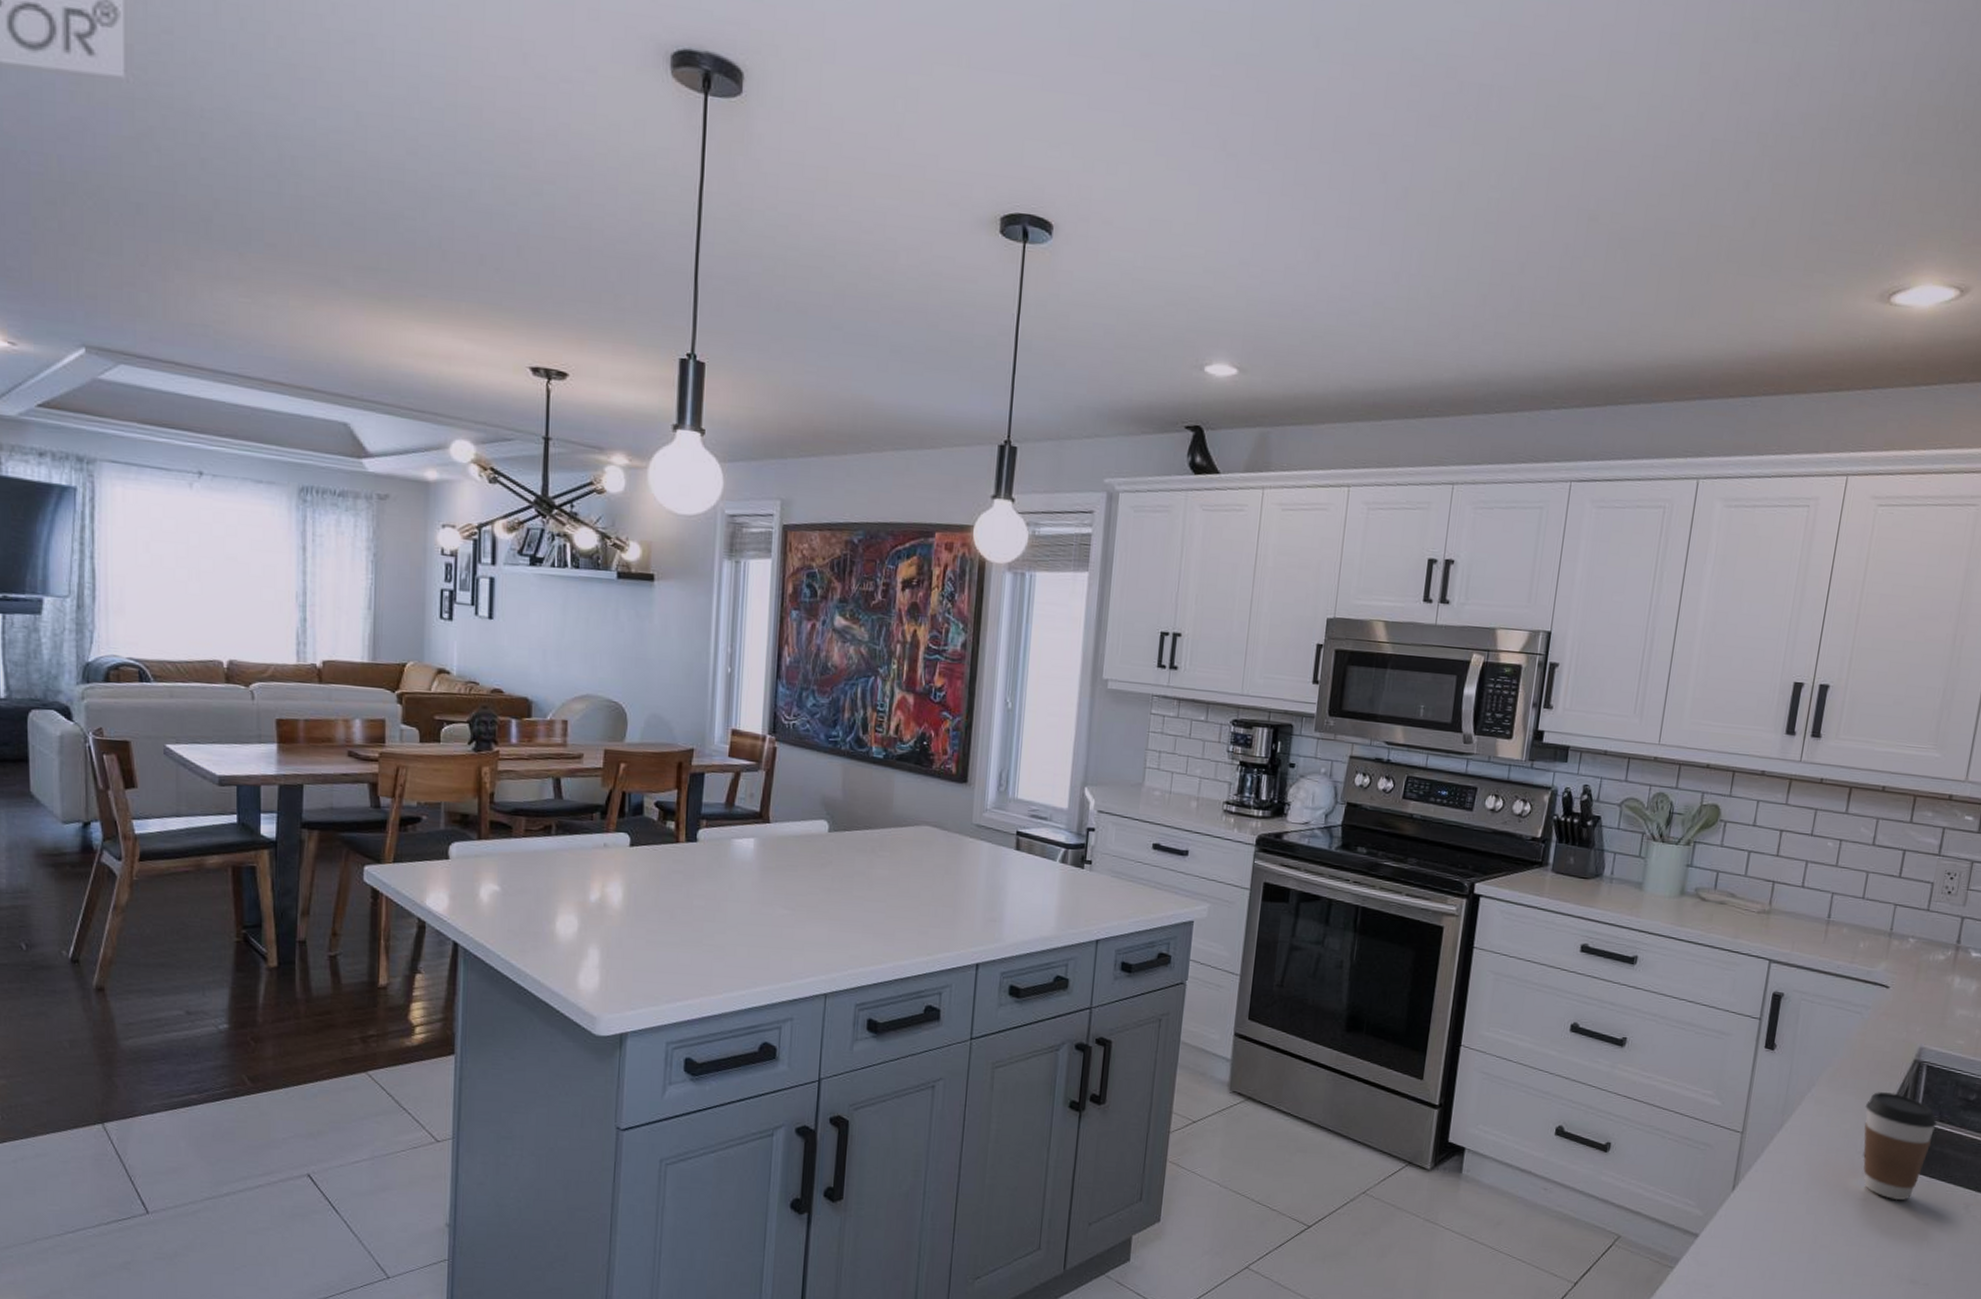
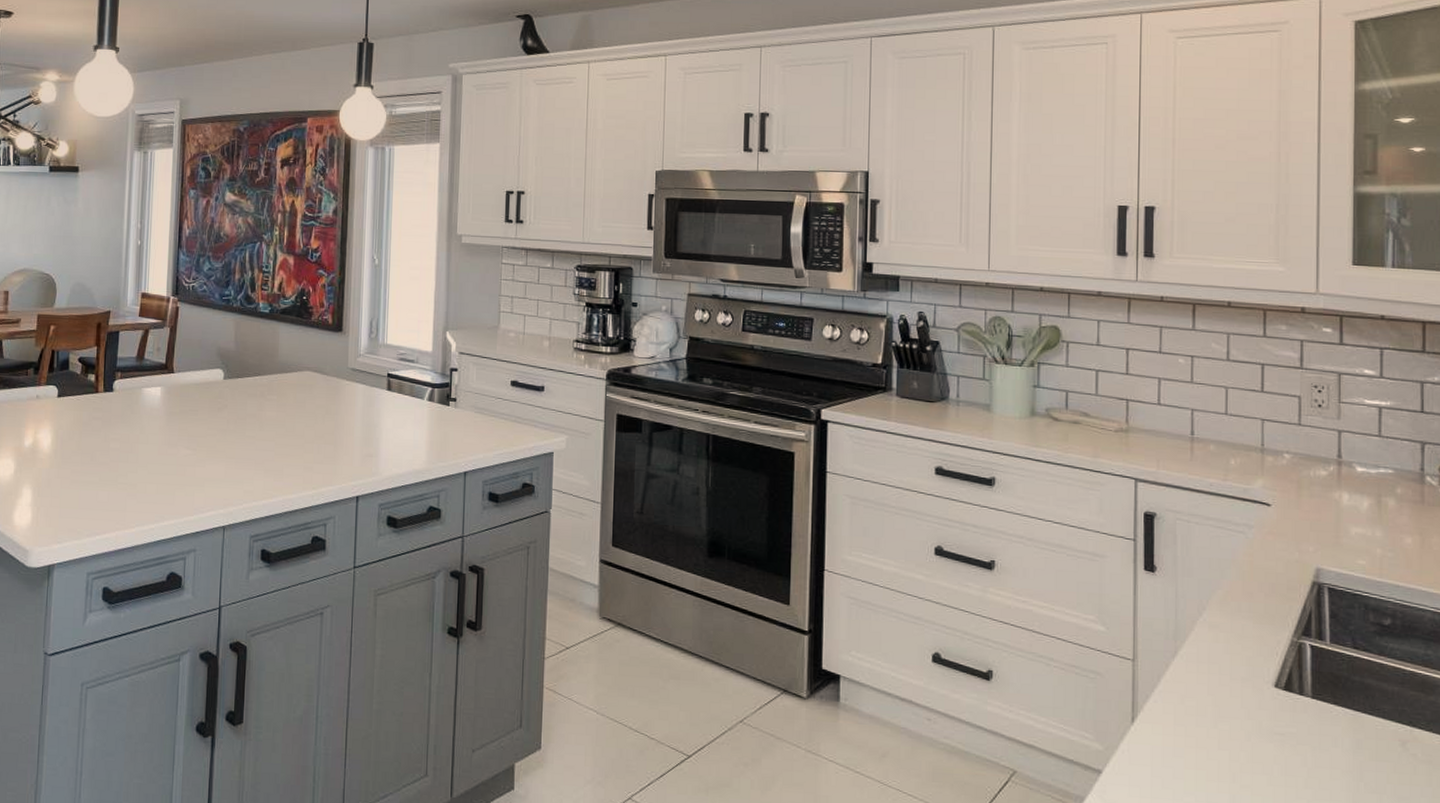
coffee cup: present [1863,1092,1937,1201] -> none [1267,616,1351,736]

